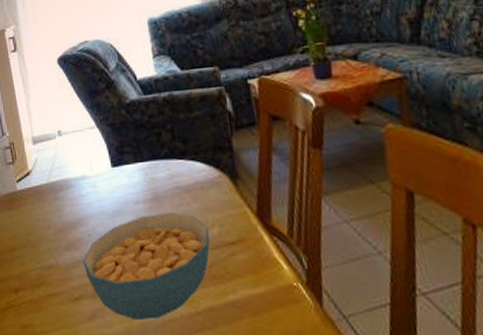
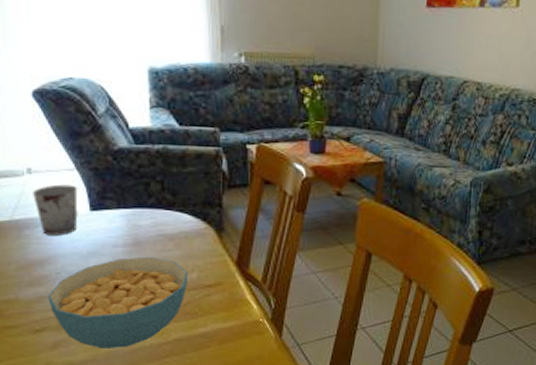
cup: none [64,142,102,196] -> present [33,184,78,235]

